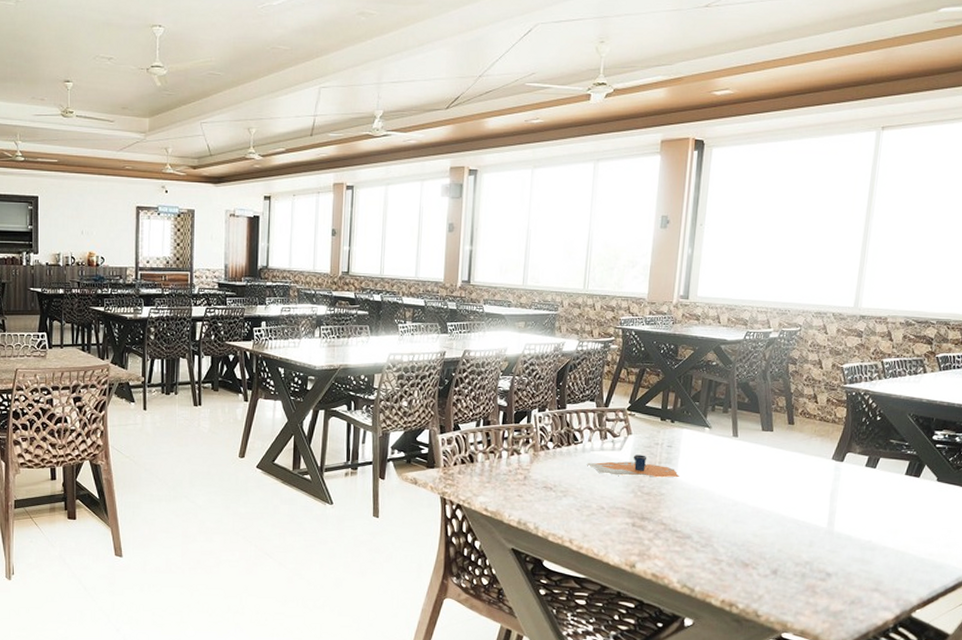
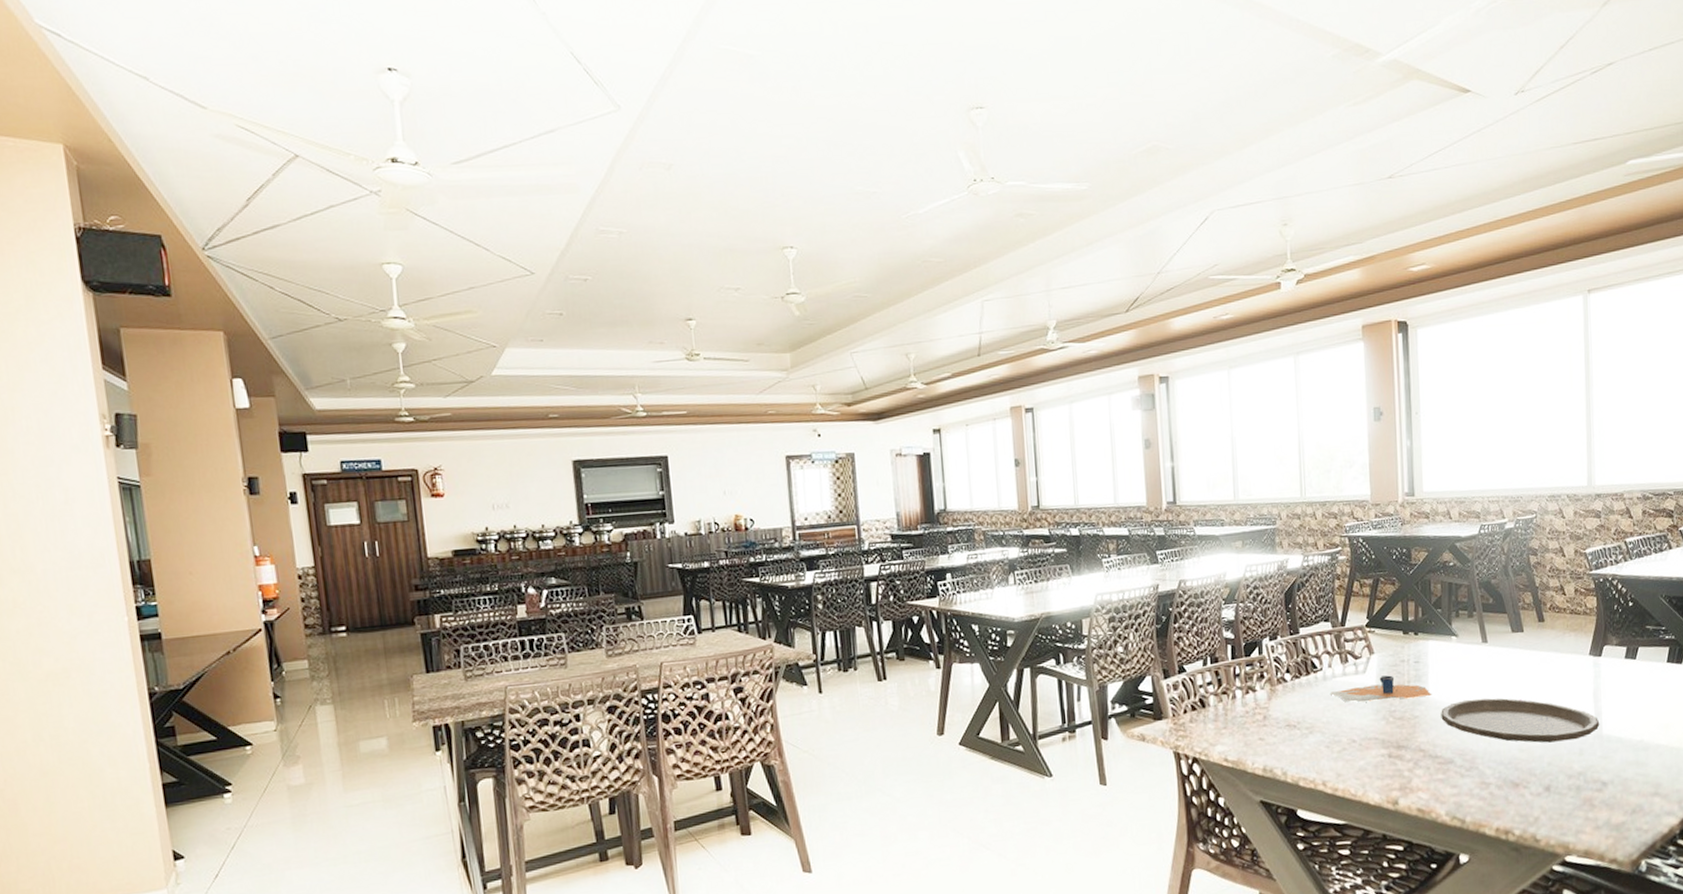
plate: none [685,485,833,533] -> present [1441,698,1600,743]

